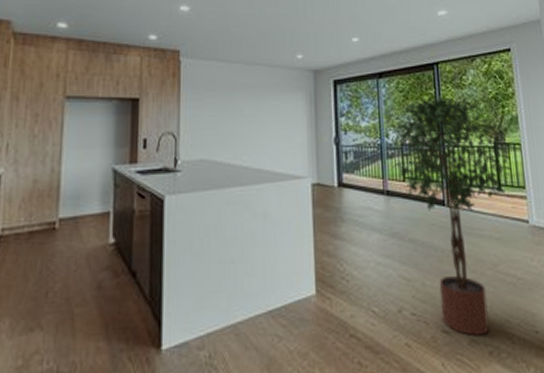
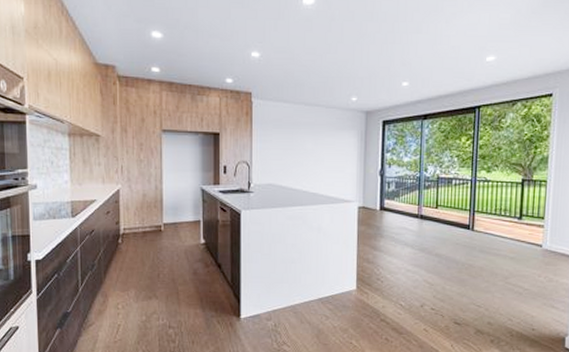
potted tree: present [389,96,512,336] -> none [427,136,537,328]

